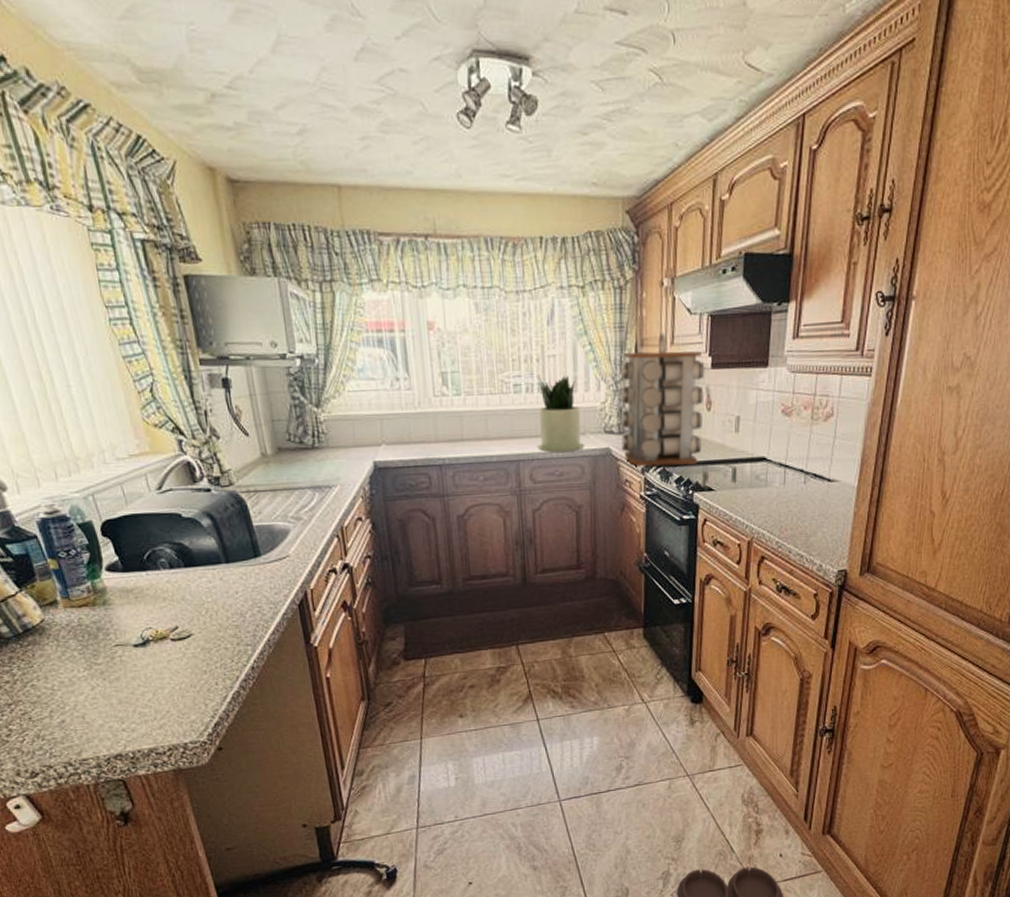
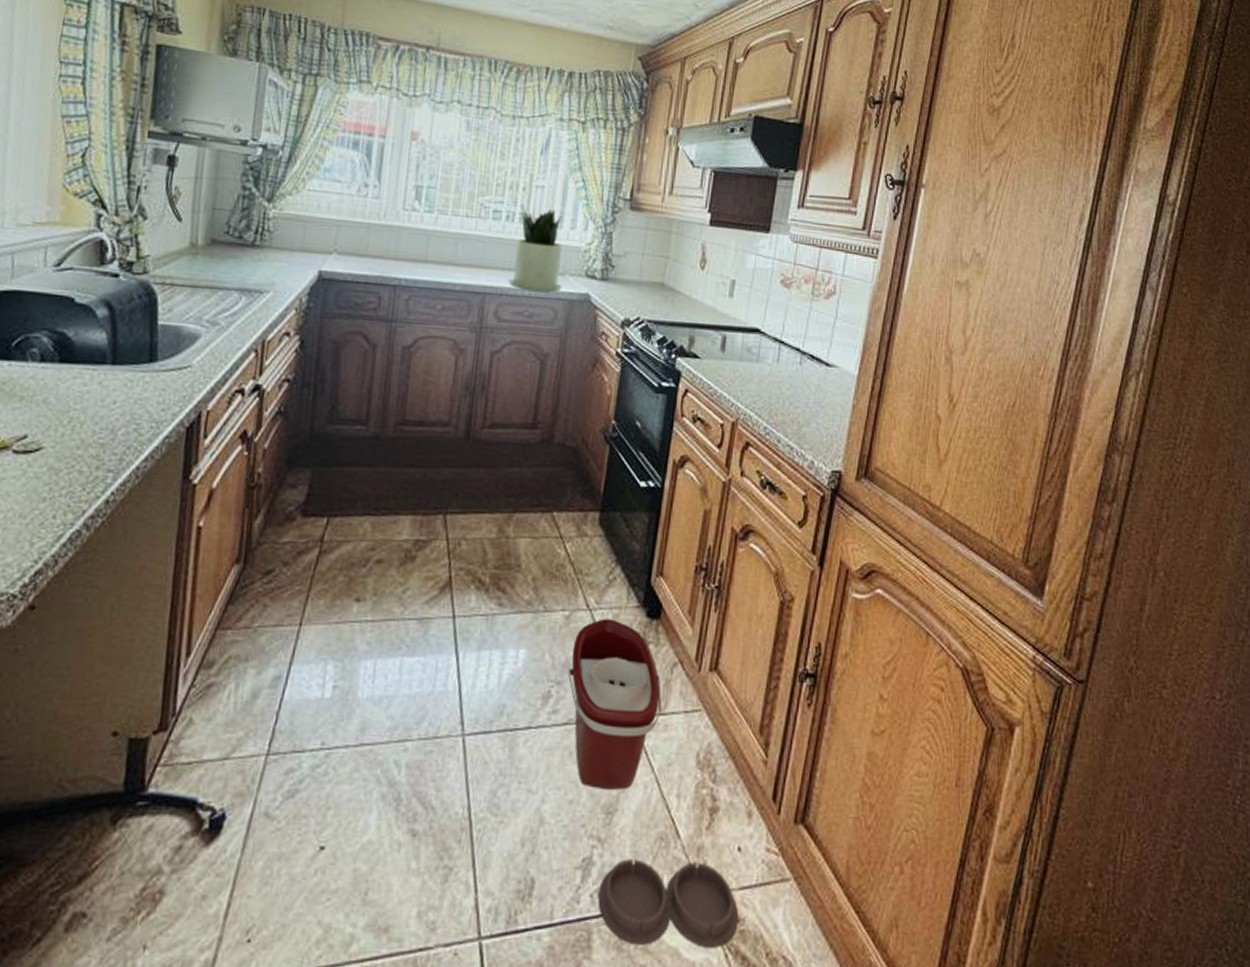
spice rack: present [620,331,705,468] -> none [601,179,703,325]
bucket: none [634,707,711,826] -> present [568,618,662,790]

